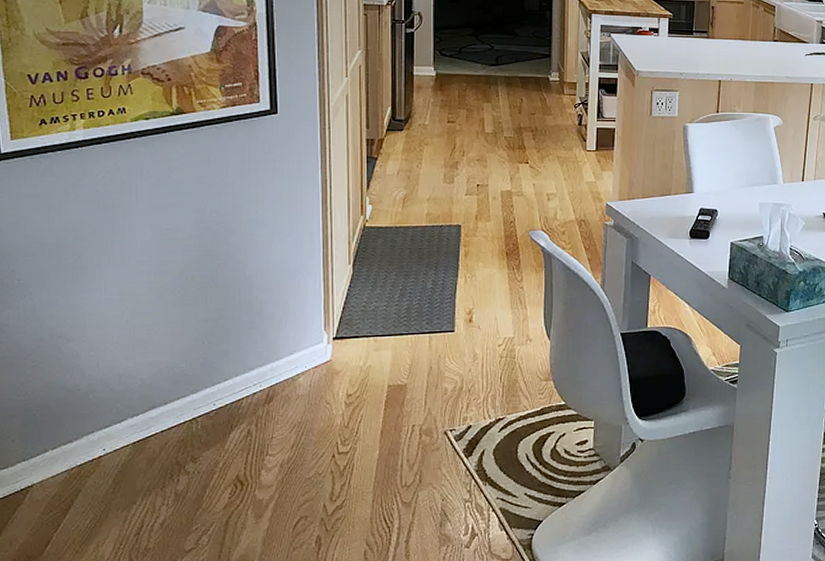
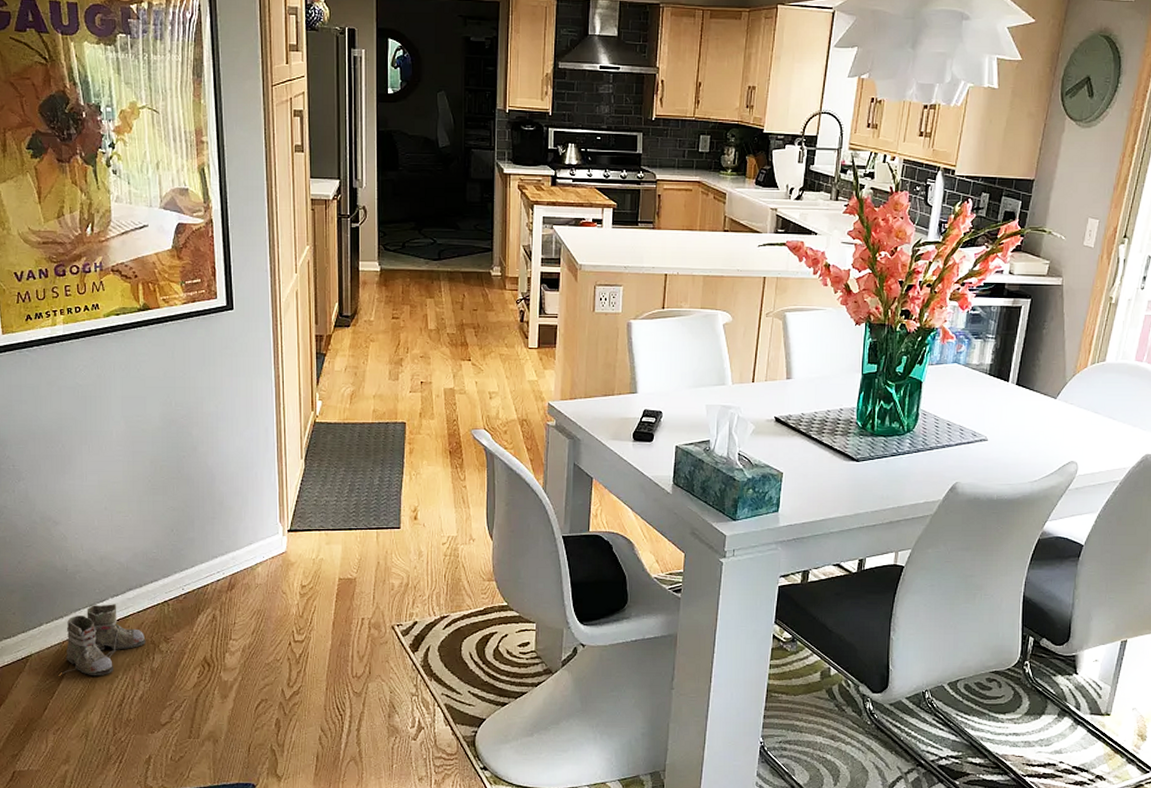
boots: none [69,424,170,505] -> present [62,604,146,676]

